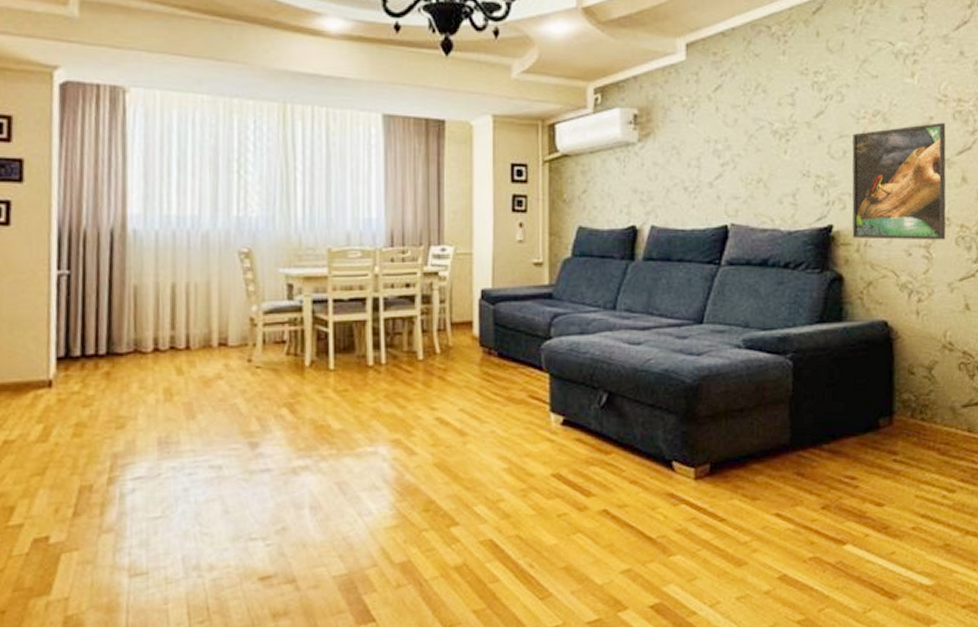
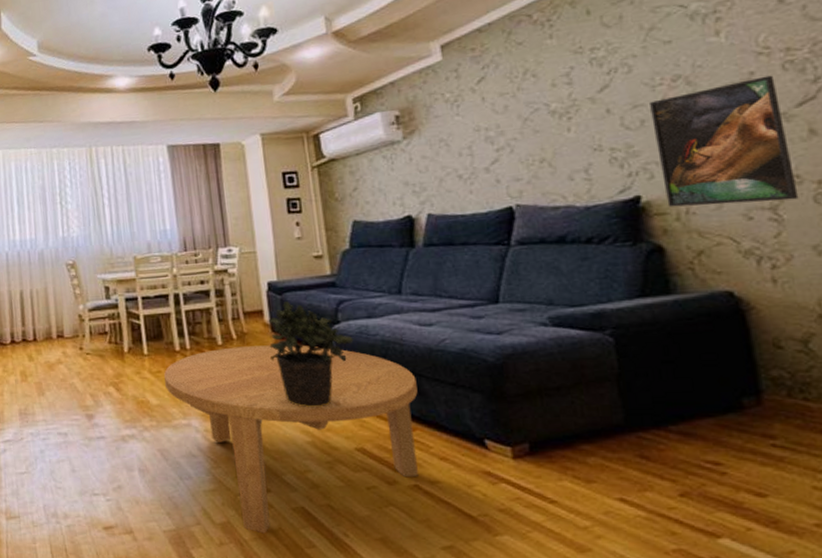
coffee table: none [352,361,619,571] -> present [164,345,418,534]
potted plant: none [475,312,563,431] -> present [268,301,354,407]

